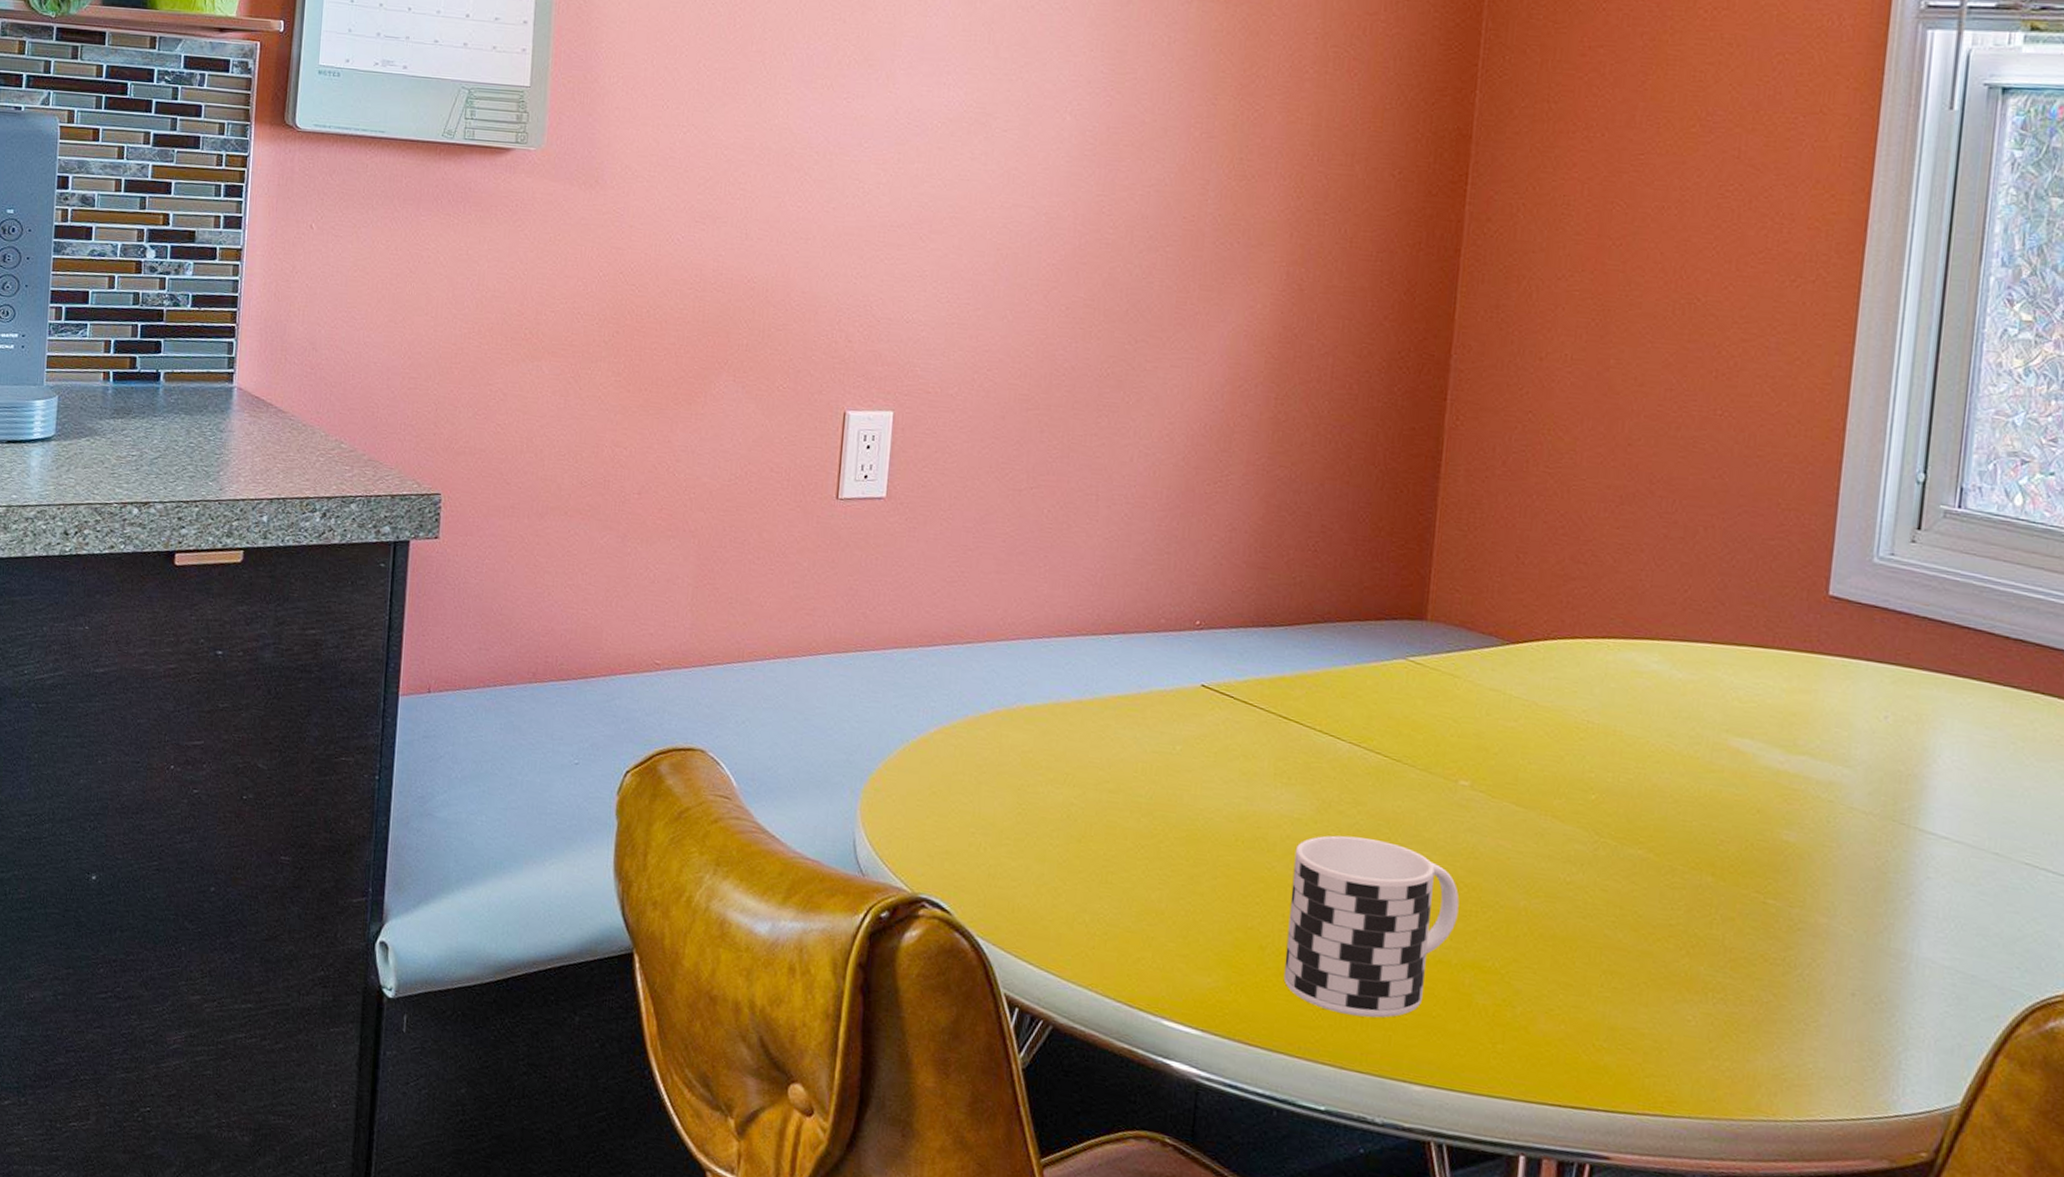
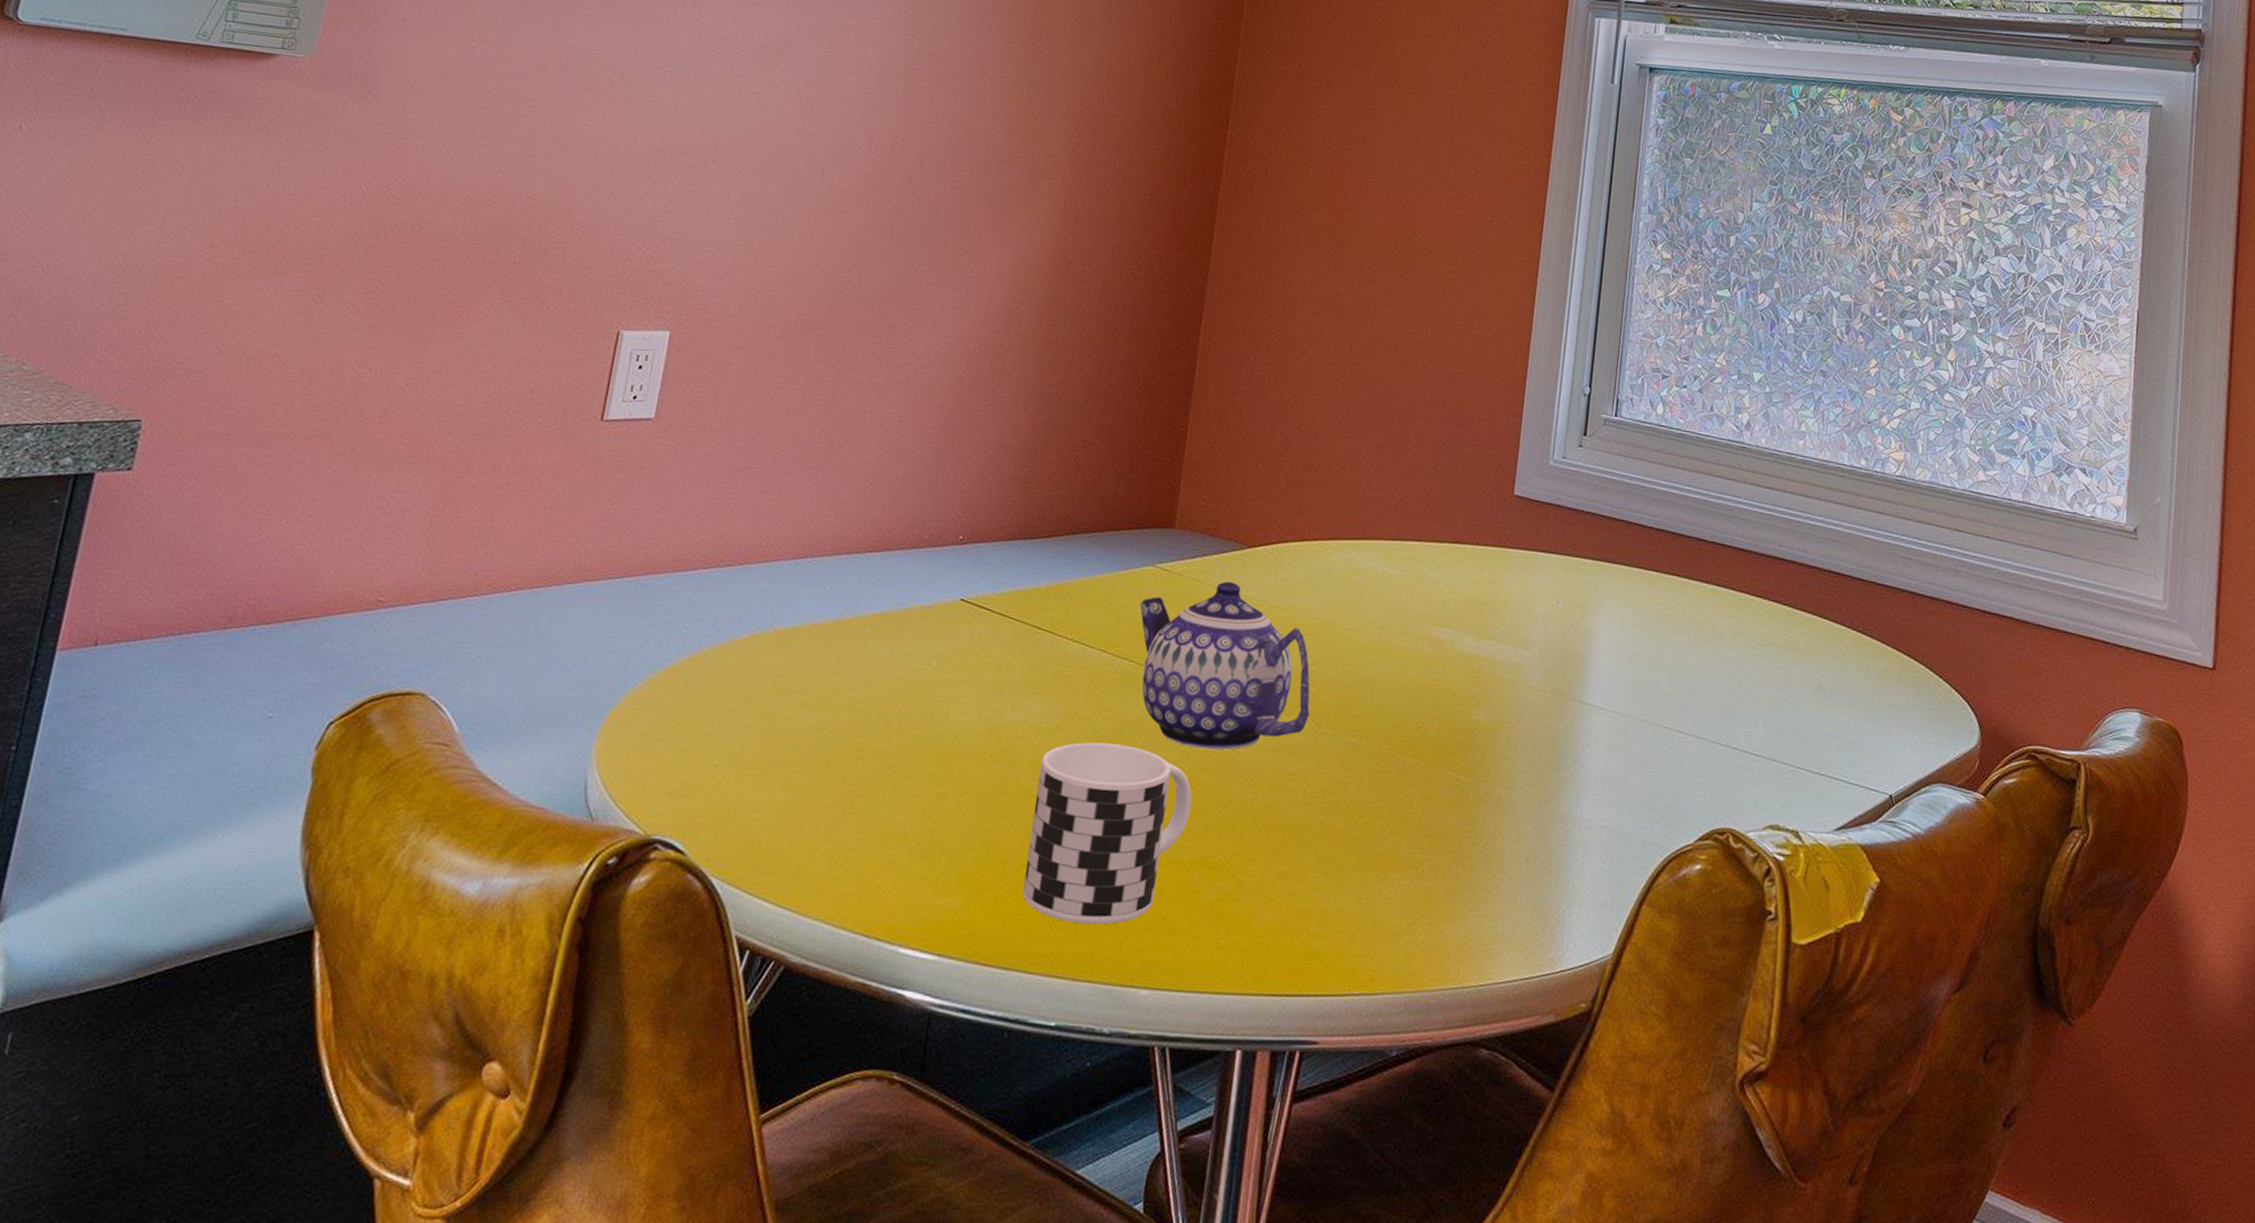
teapot: none [1392,678,1589,854] -> present [1140,581,1310,751]

